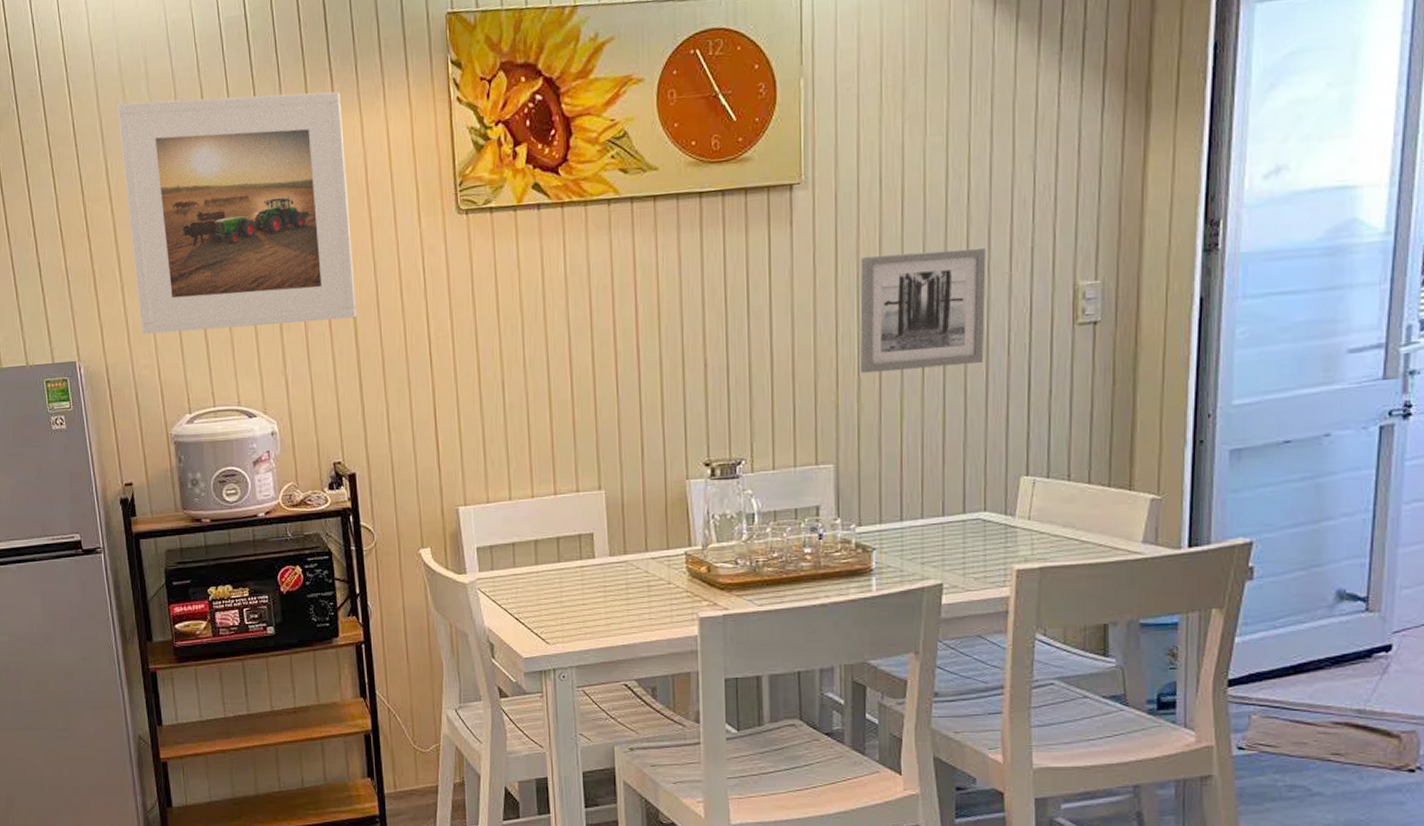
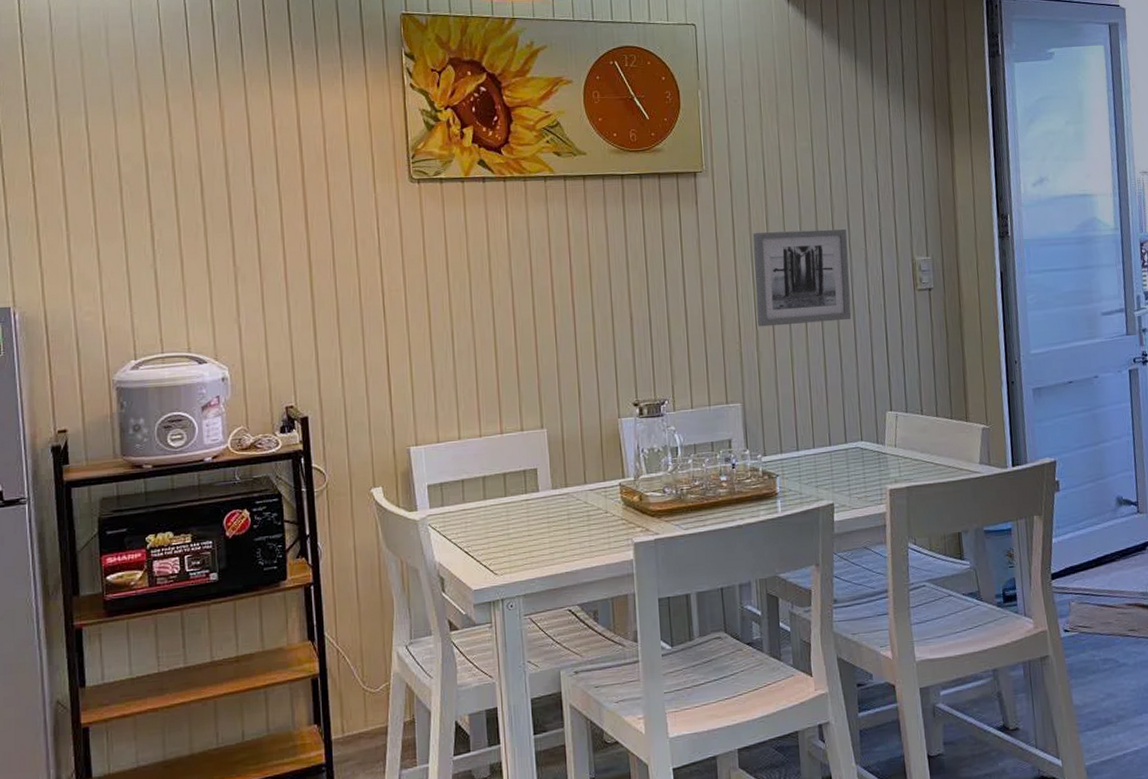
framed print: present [117,91,356,335] -> none [74,65,312,282]

